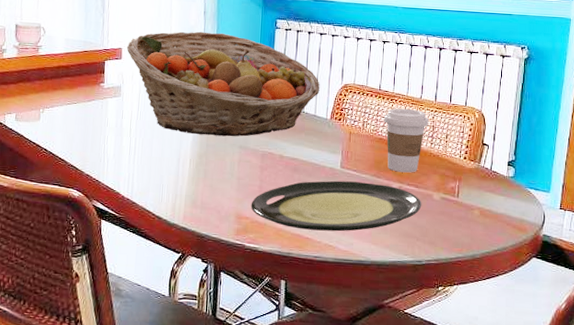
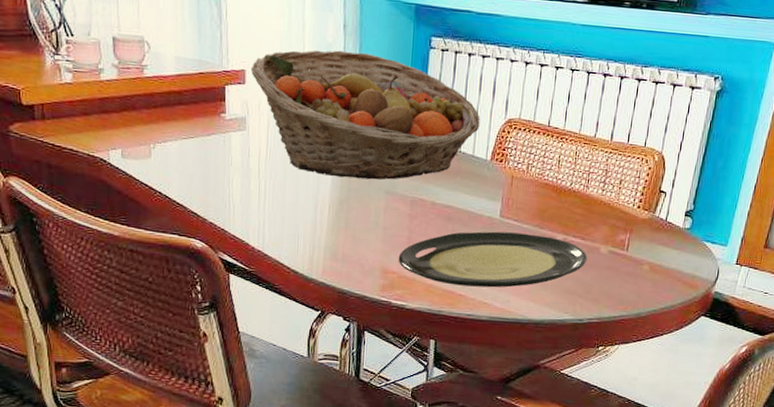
coffee cup: present [384,108,429,173] -> none [551,148,602,224]

